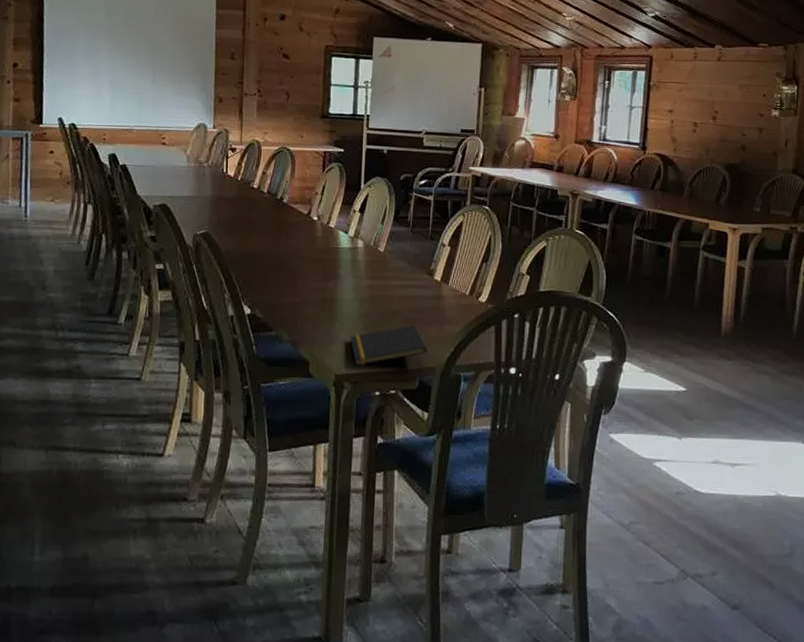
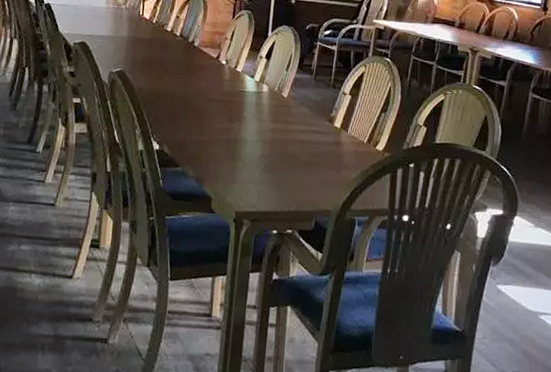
notepad: present [350,325,428,366] -> none [251,168,325,205]

